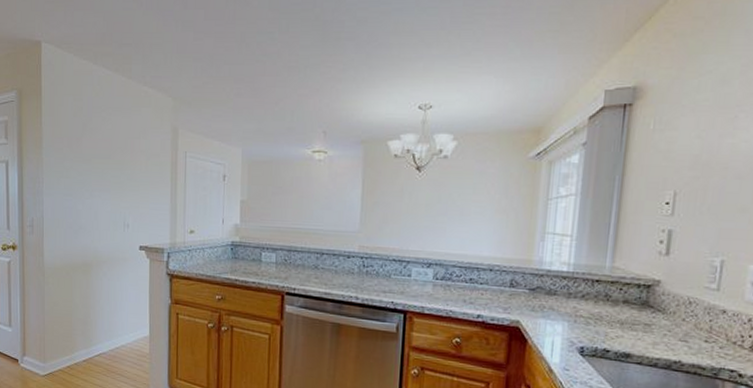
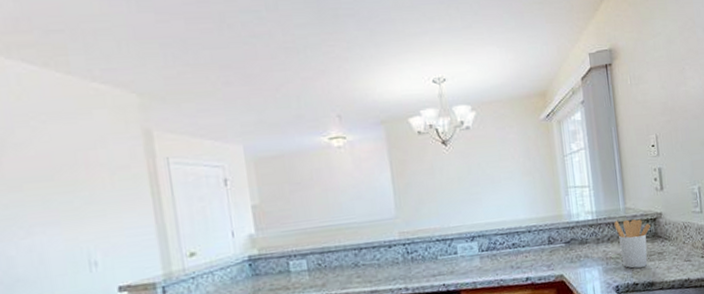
utensil holder: none [593,279,642,335] -> present [614,219,651,269]

